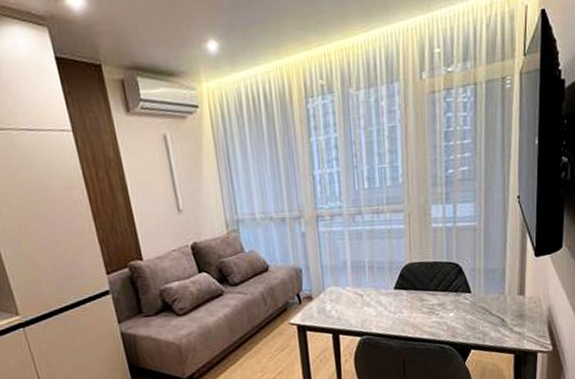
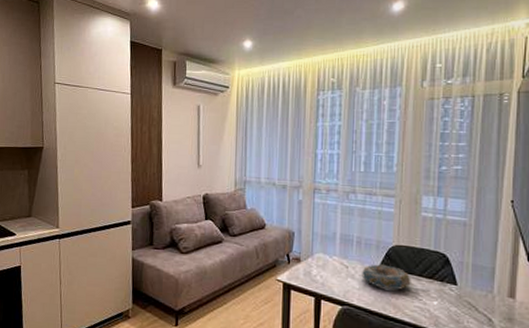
decorative bowl: none [377,286,427,311] -> present [362,264,411,291]

